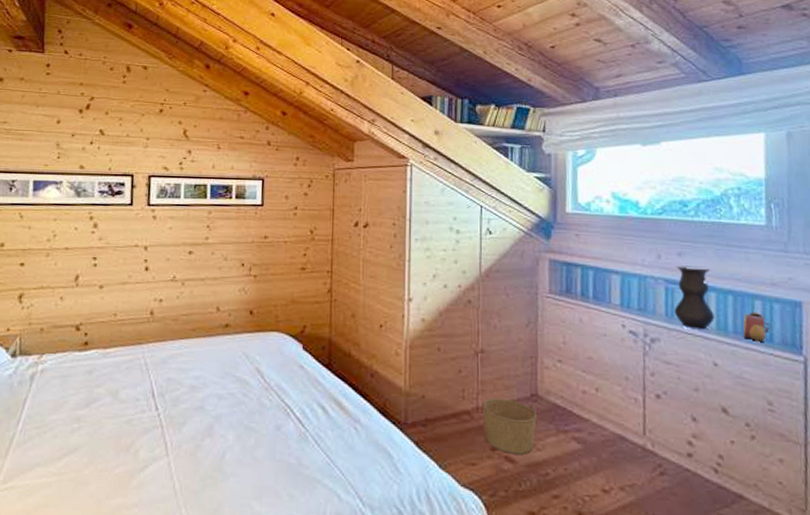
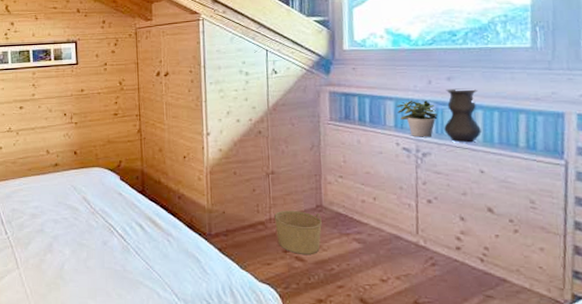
potted plant: none [623,276,668,320] -> present [397,100,438,138]
alarm clock: present [743,312,771,343] -> none [507,124,534,151]

